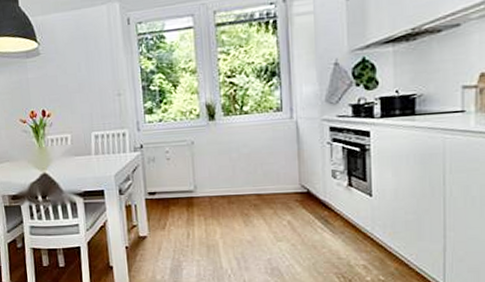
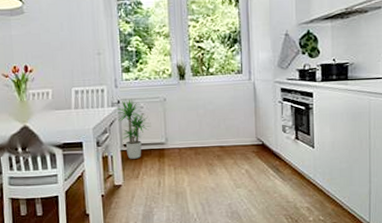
potted plant: none [138,142,178,208] -> present [115,98,151,159]

